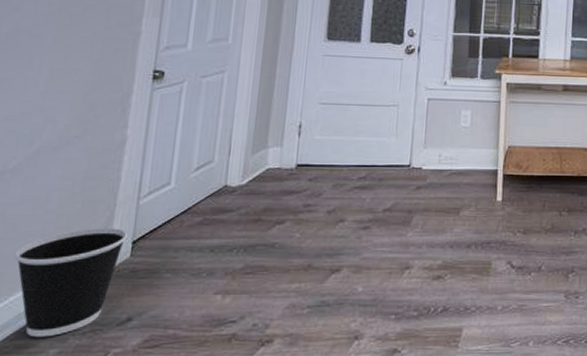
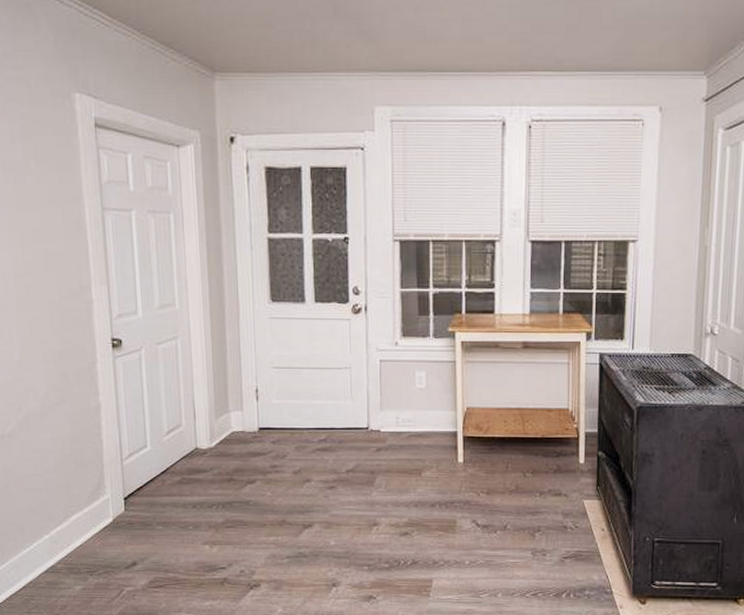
wastebasket: present [14,228,127,338] -> none [29,486,118,576]

